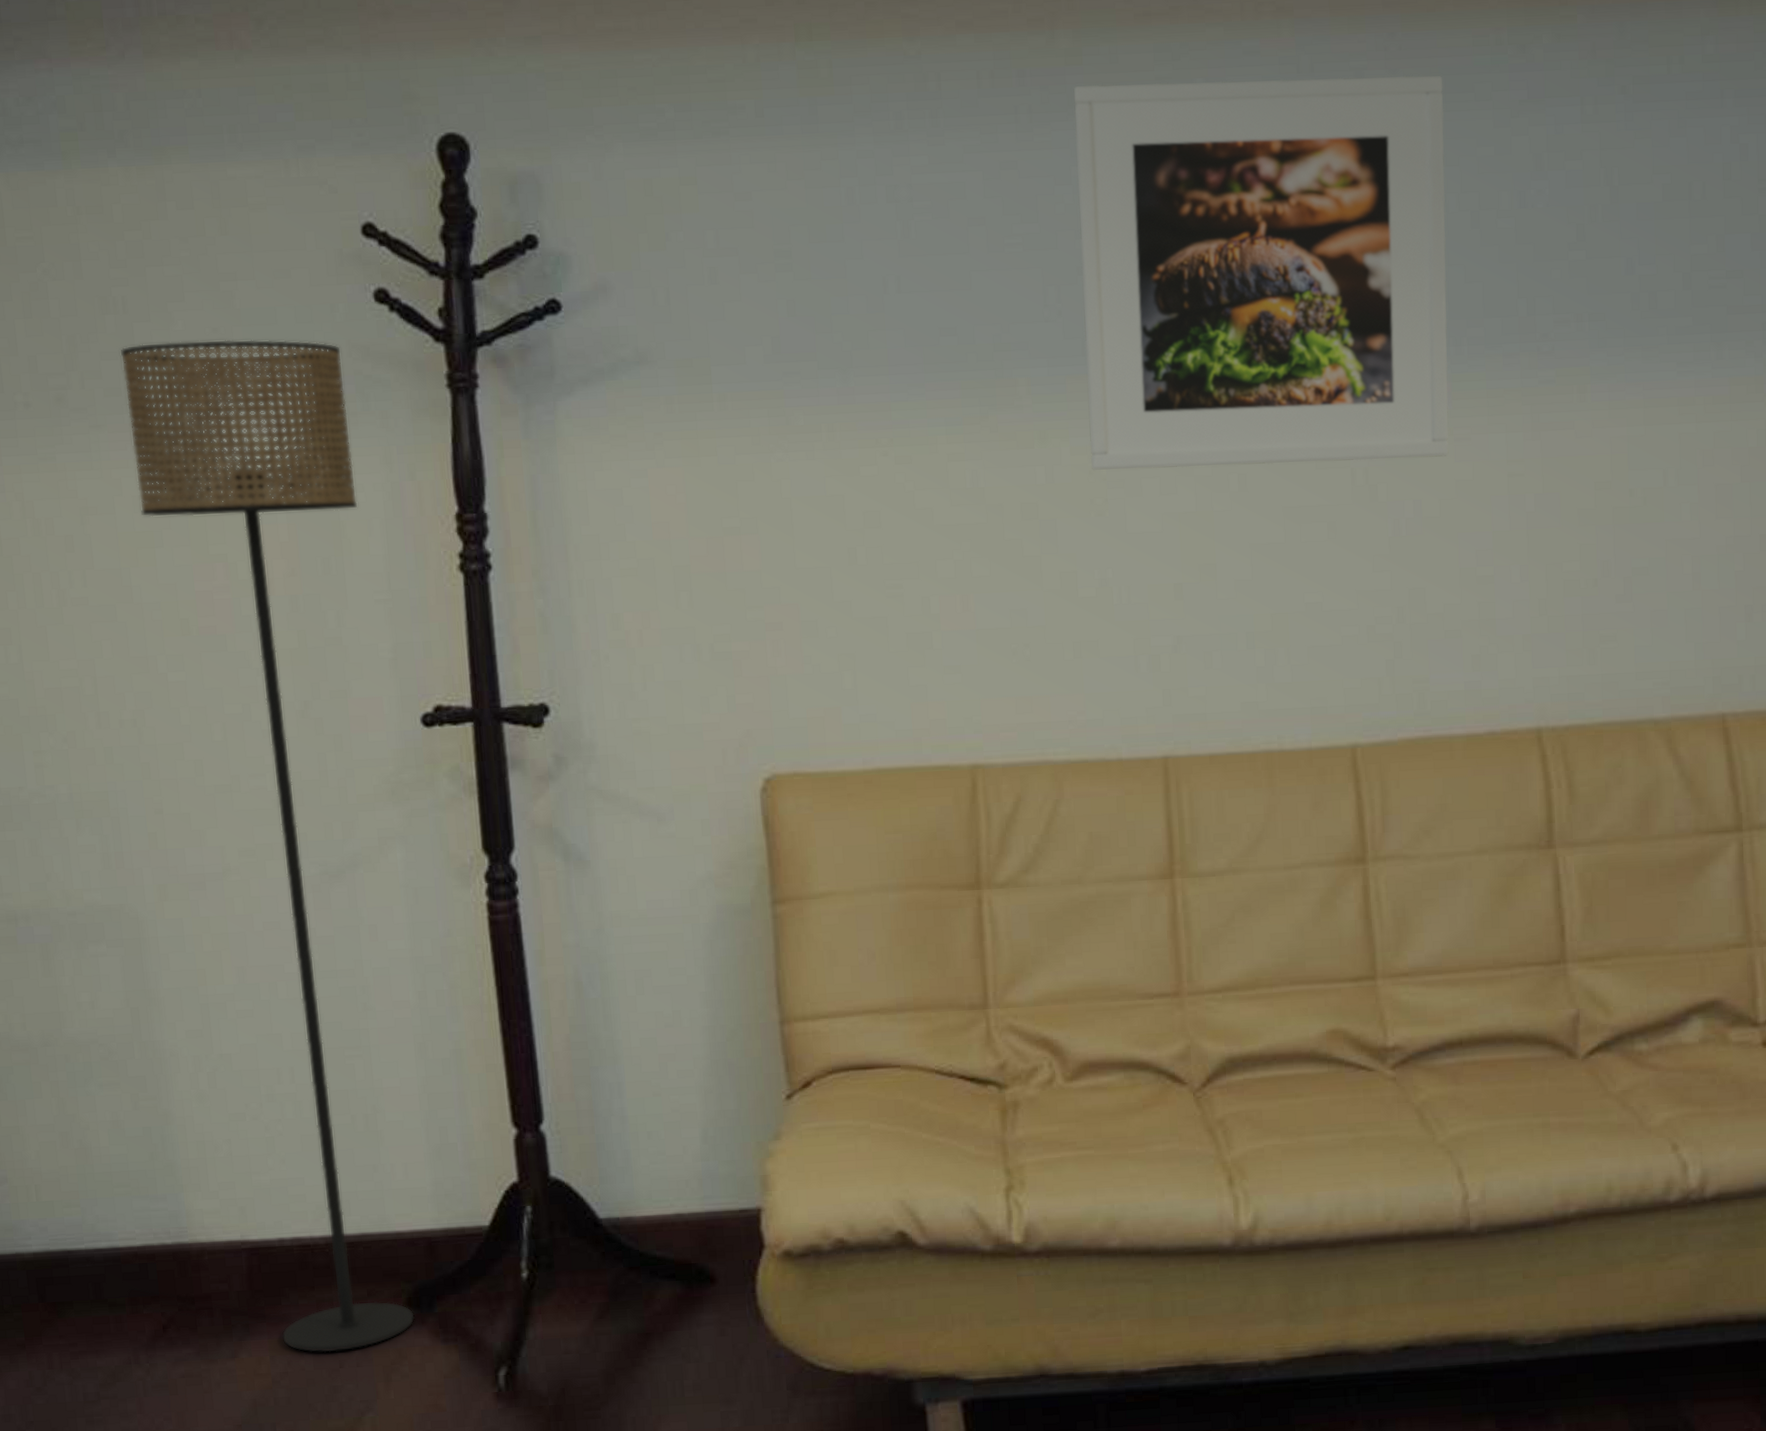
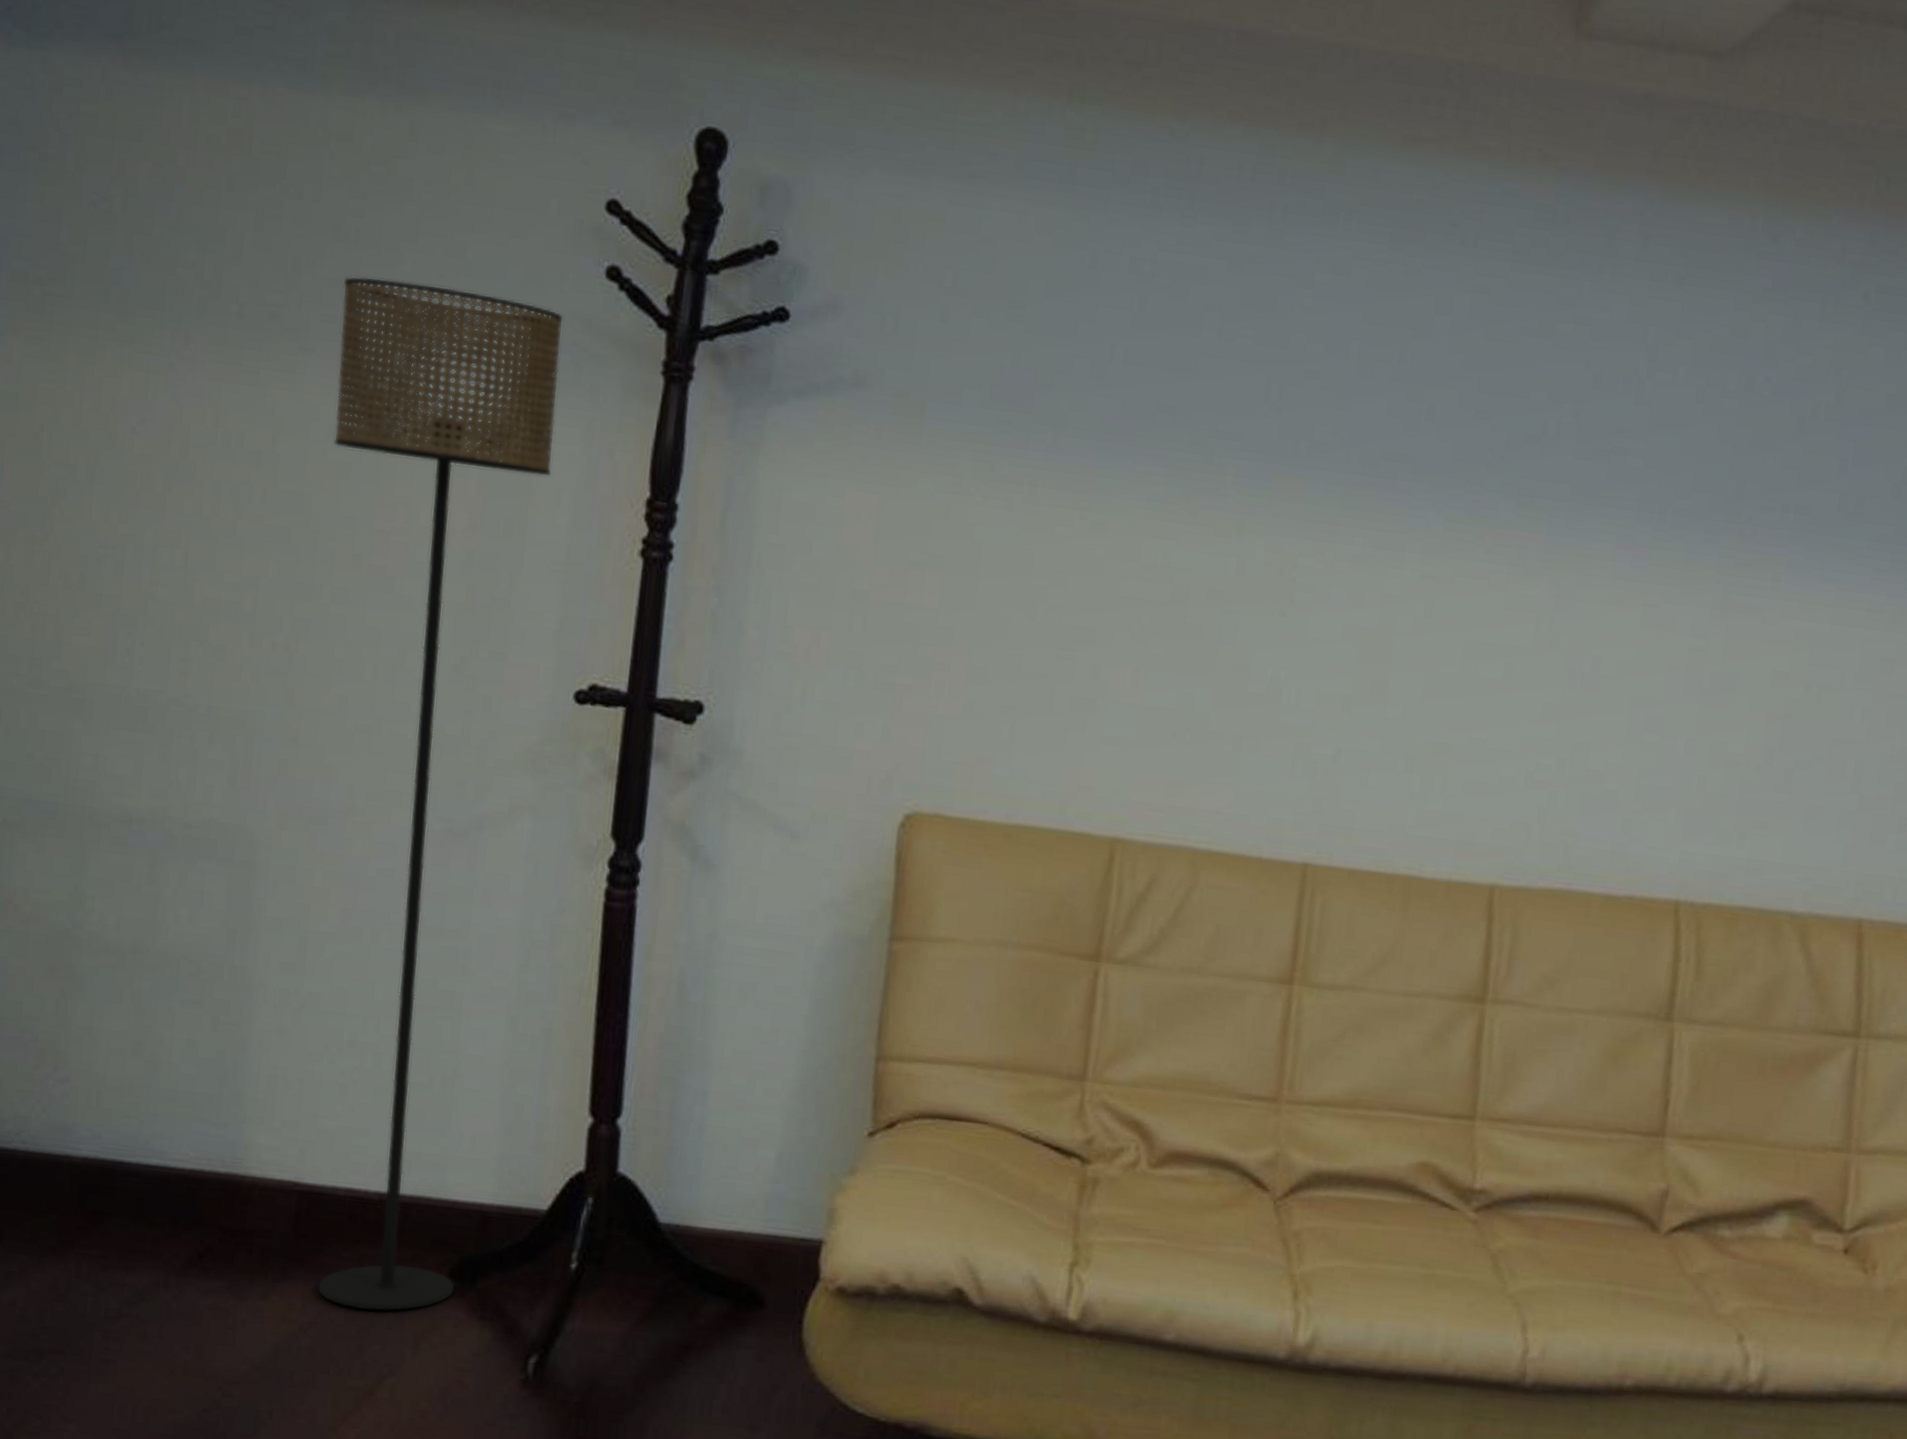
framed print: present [1073,75,1450,471] -> none [1282,195,1693,620]

